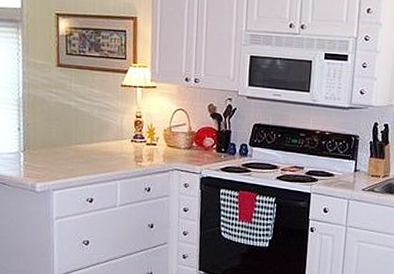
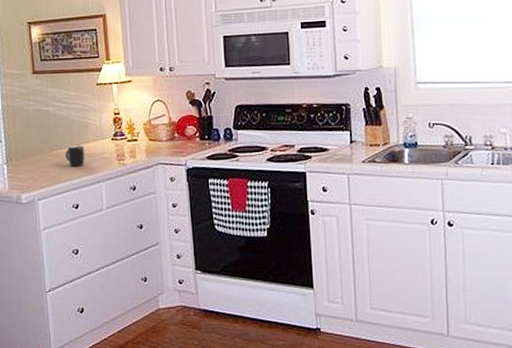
mug: none [84,141,103,163] -> present [65,145,85,166]

